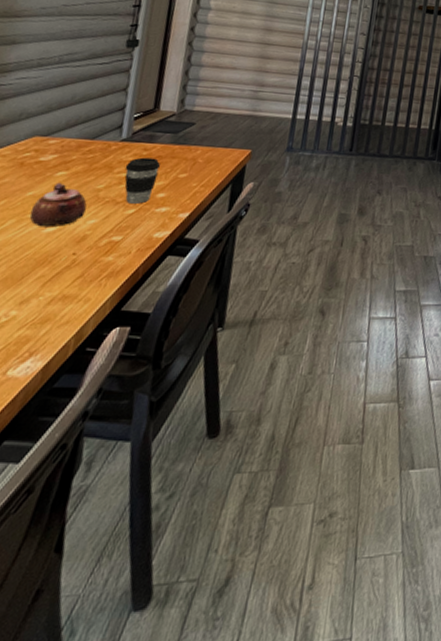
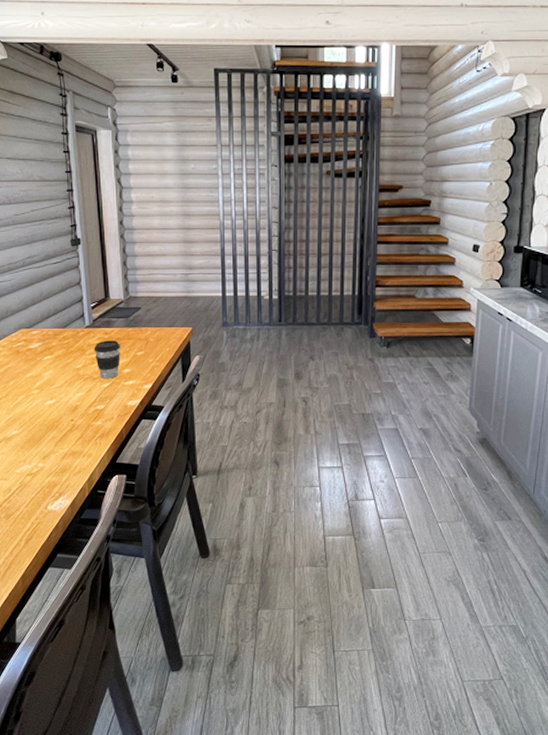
teapot: present [29,182,87,228] -> none [33,365,72,400]

